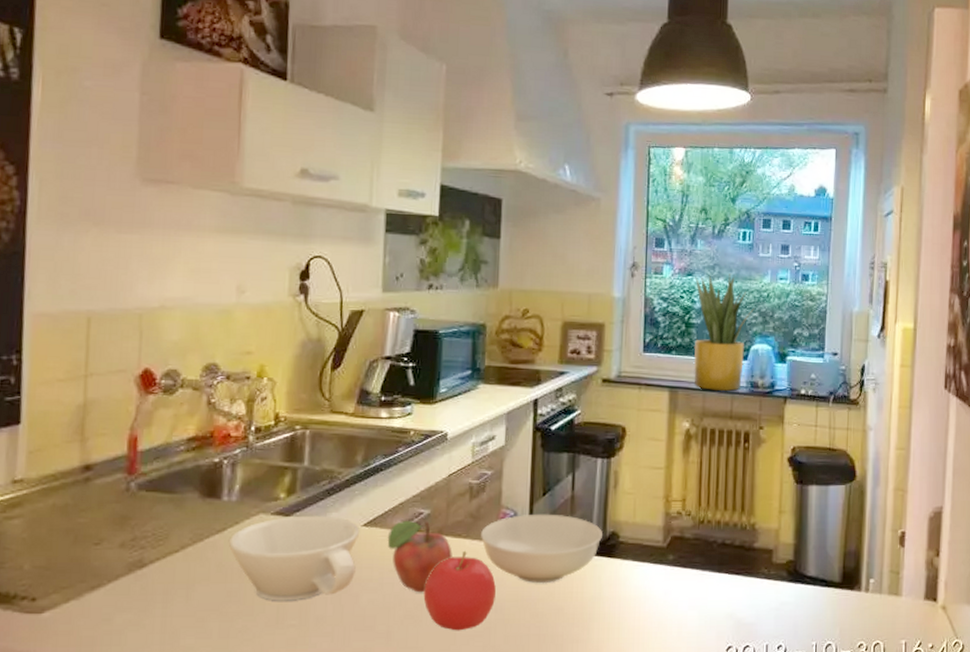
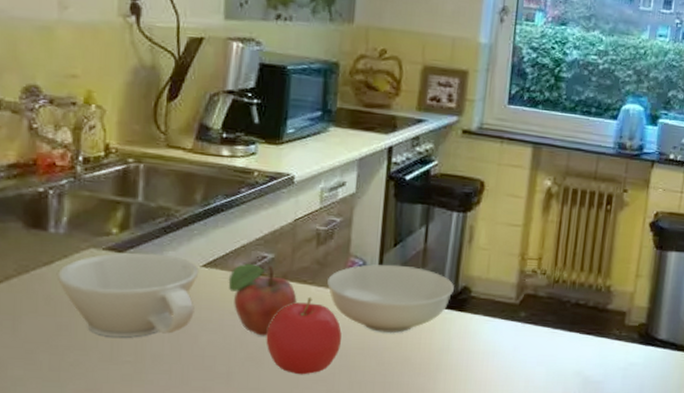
planter: present [694,273,754,391] -> none [560,26,629,151]

